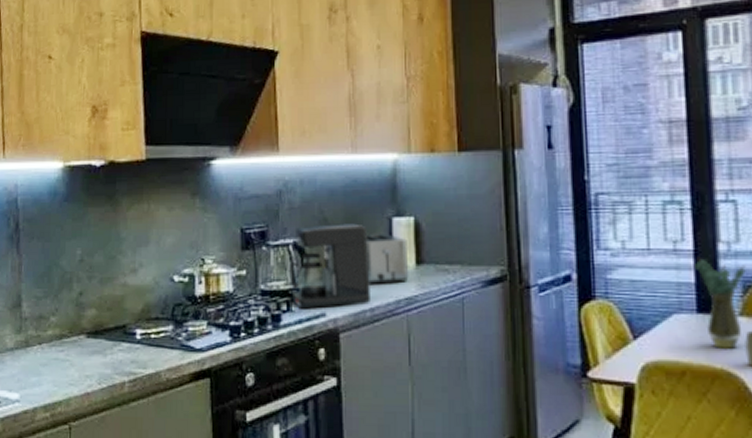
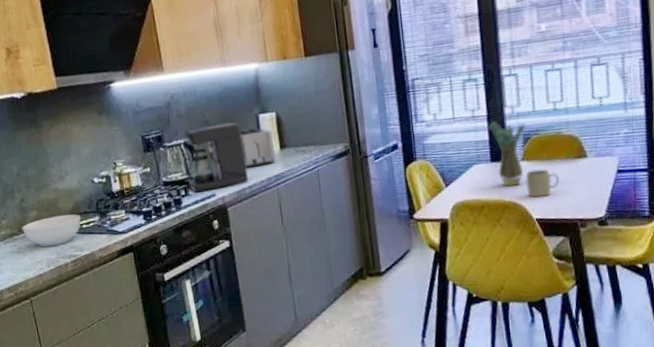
bowl: none [73,319,151,358] -> present [21,214,81,247]

